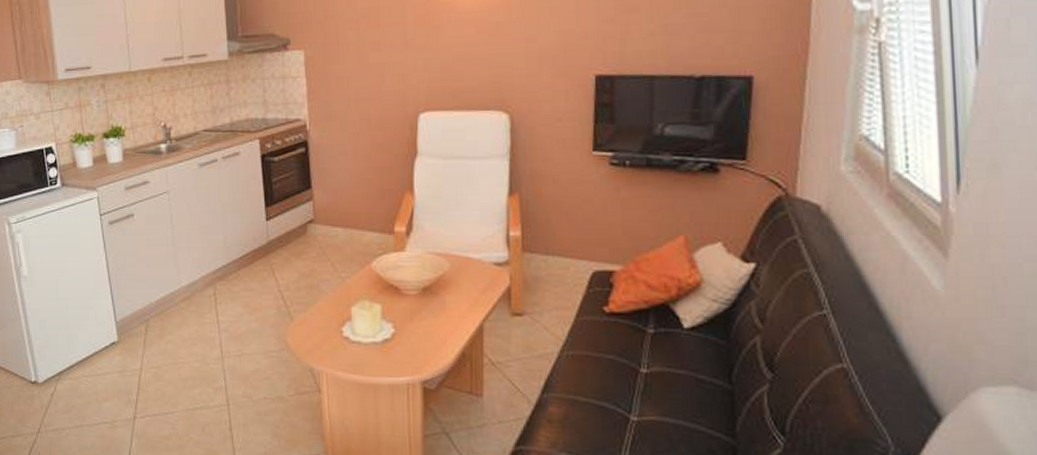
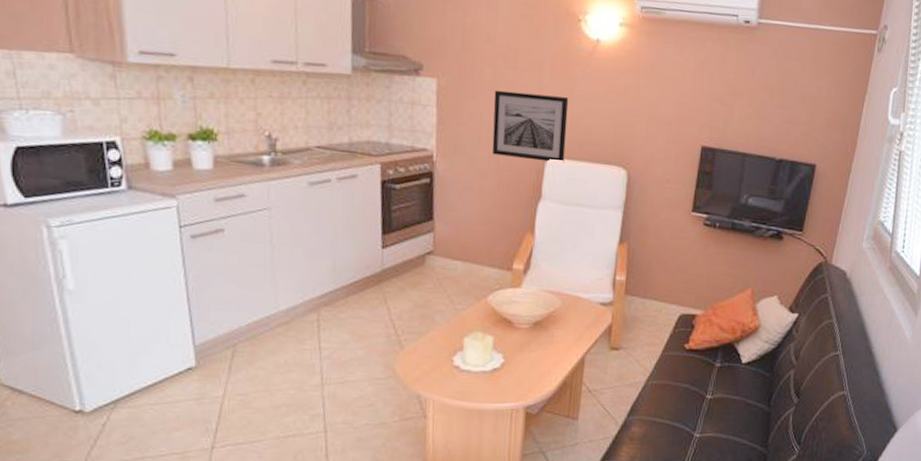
wall art: none [359,47,438,117] -> present [492,90,569,163]

